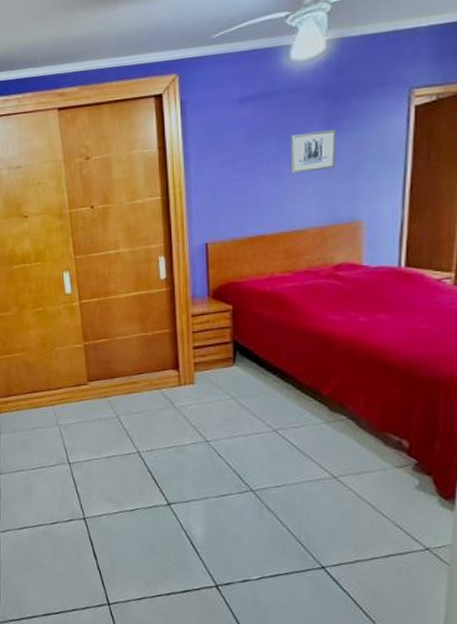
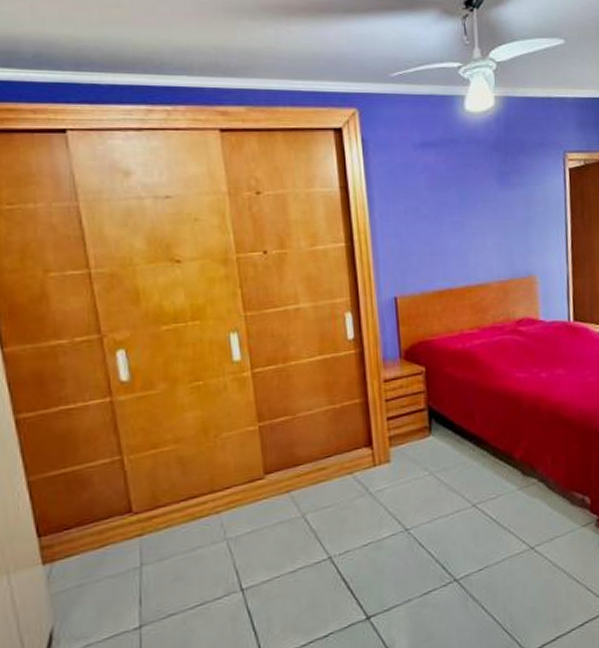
wall art: present [289,128,336,174] -> none [469,183,511,226]

